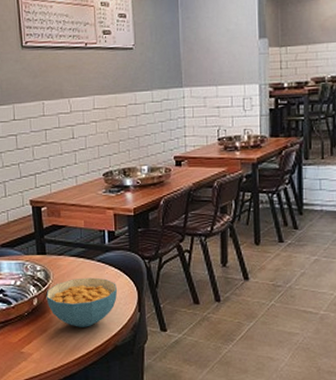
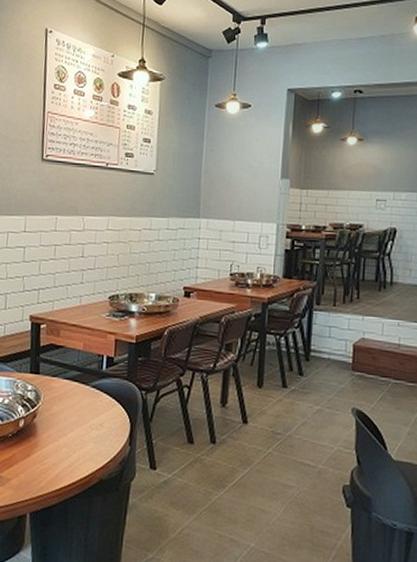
cereal bowl: present [46,277,117,327] -> none [33,403,109,457]

